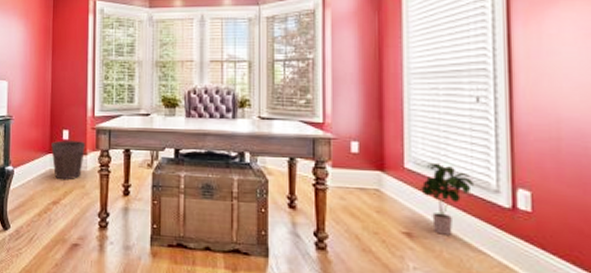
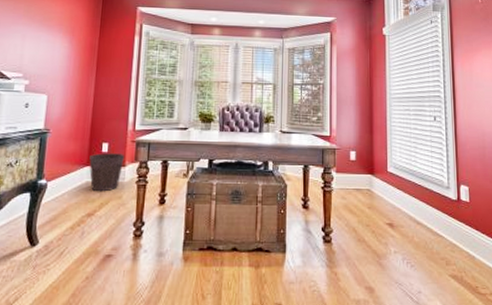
potted plant: present [421,162,474,235] -> none [399,167,433,223]

